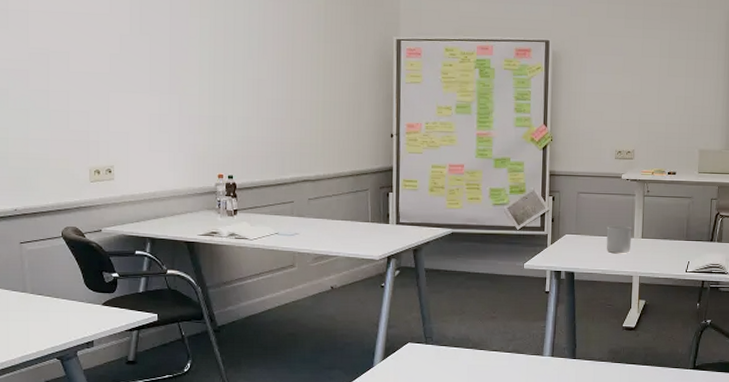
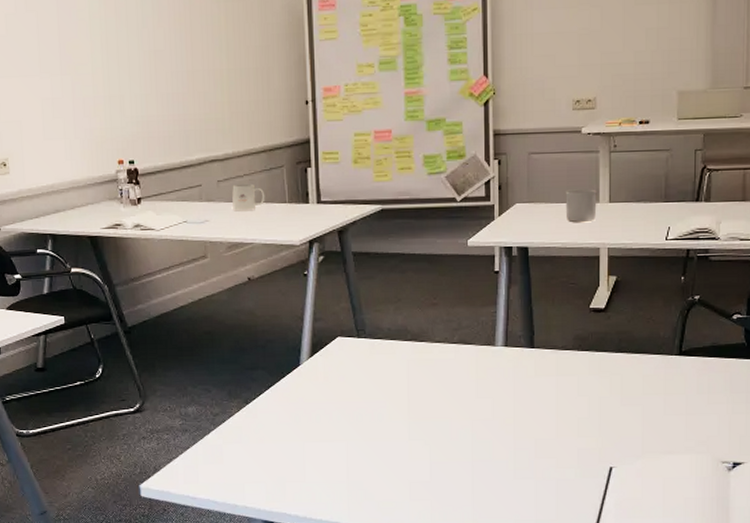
mug: none [321,202,351,229] -> present [232,183,265,213]

